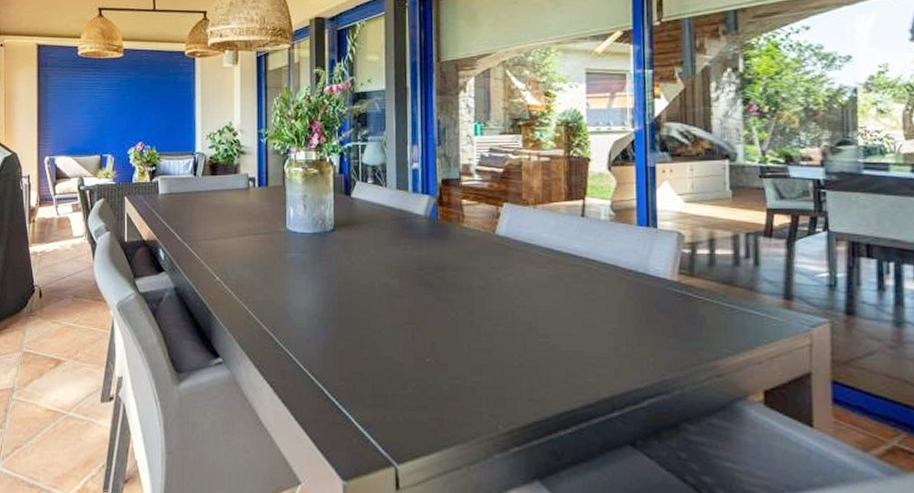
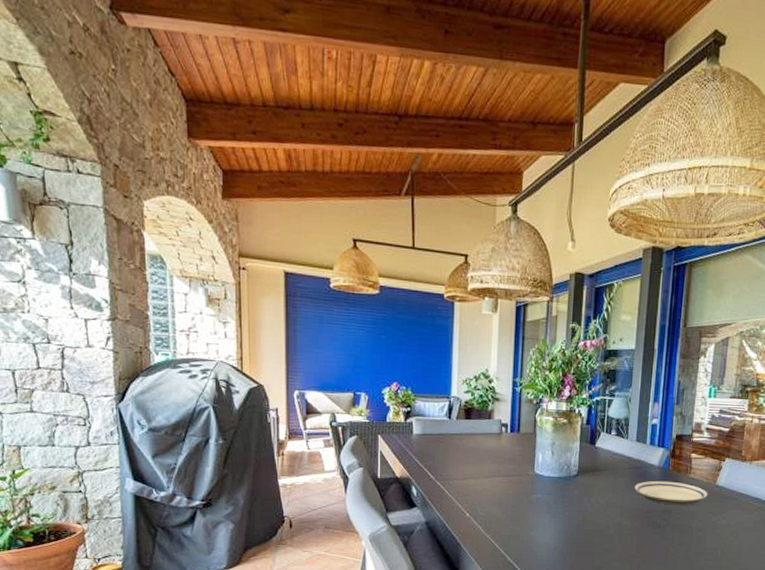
plate: none [400,232,487,261] -> present [635,480,708,506]

